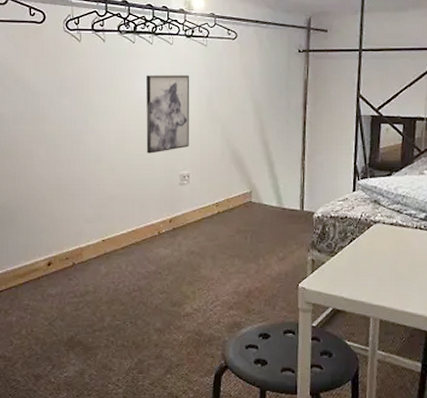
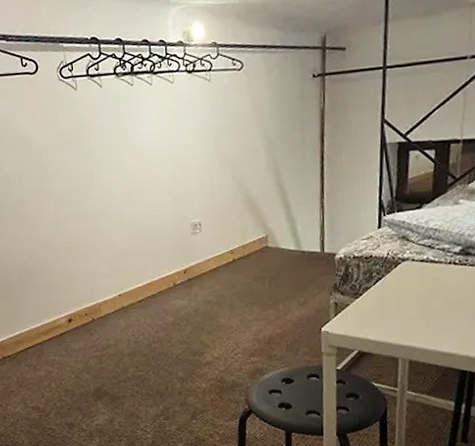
wall art: present [146,75,189,154] -> none [148,115,199,204]

